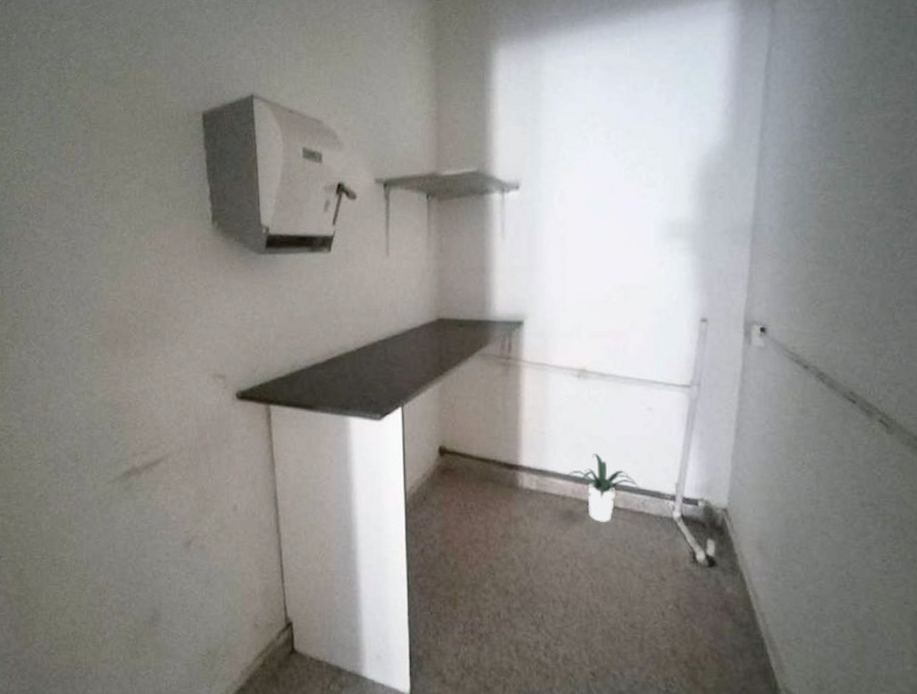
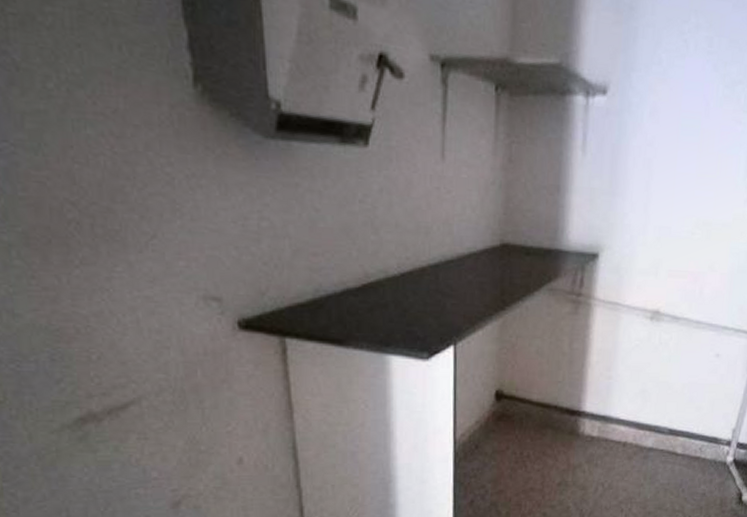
potted plant: present [567,454,641,522] -> none [630,400,700,468]

